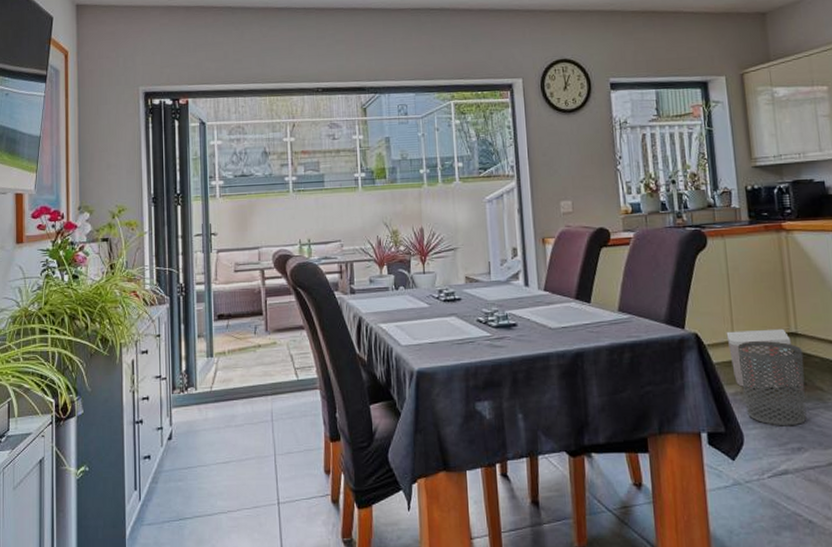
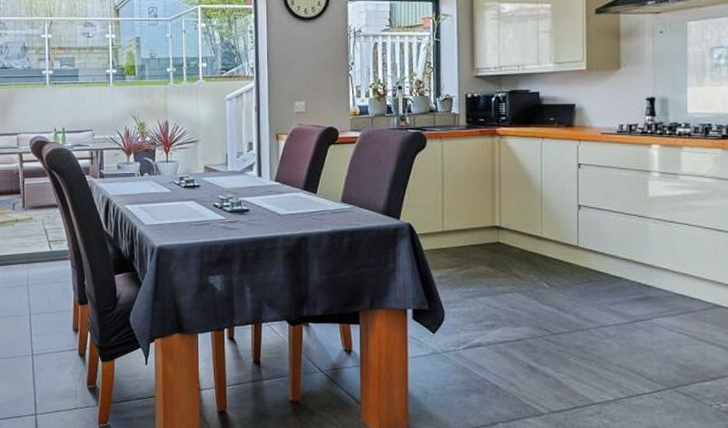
architectural model: present [726,328,804,391] -> none [437,222,502,277]
waste bin: present [737,341,807,426] -> none [446,233,504,307]

